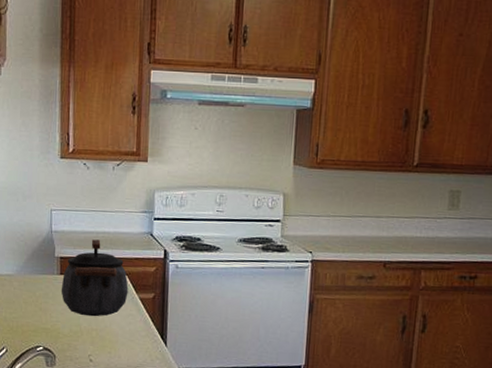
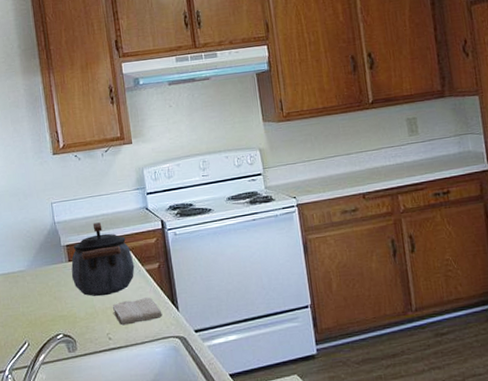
washcloth: none [98,325,149,351] -> present [112,297,163,326]

